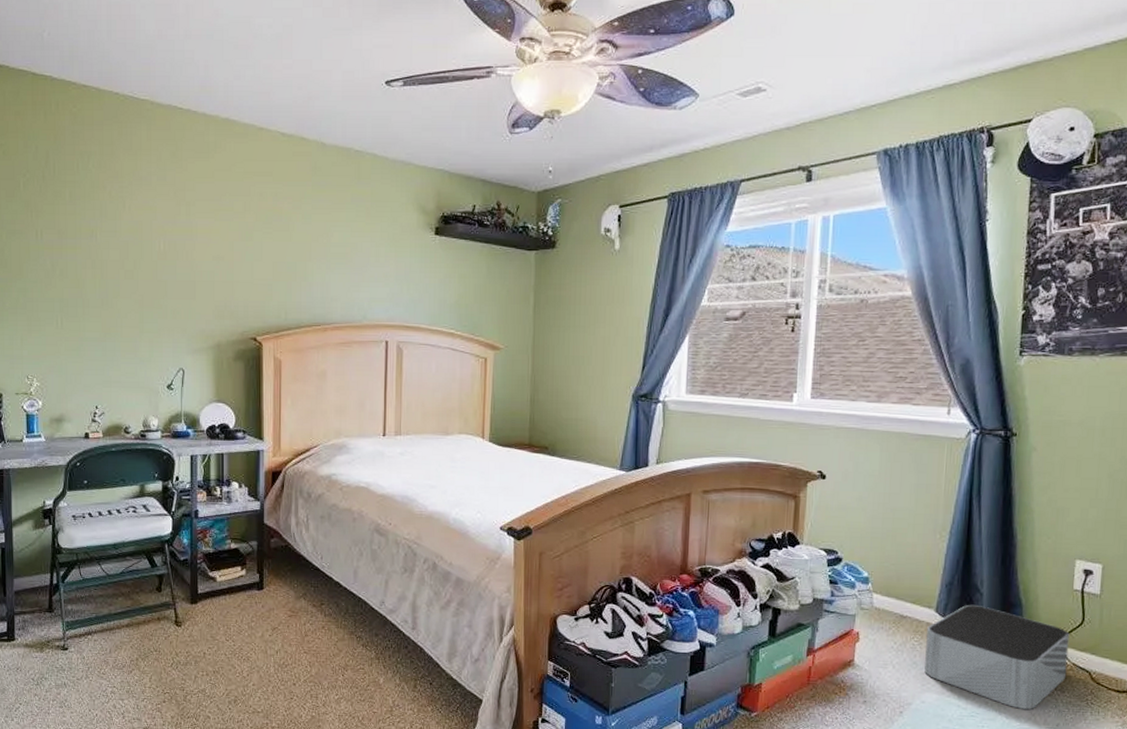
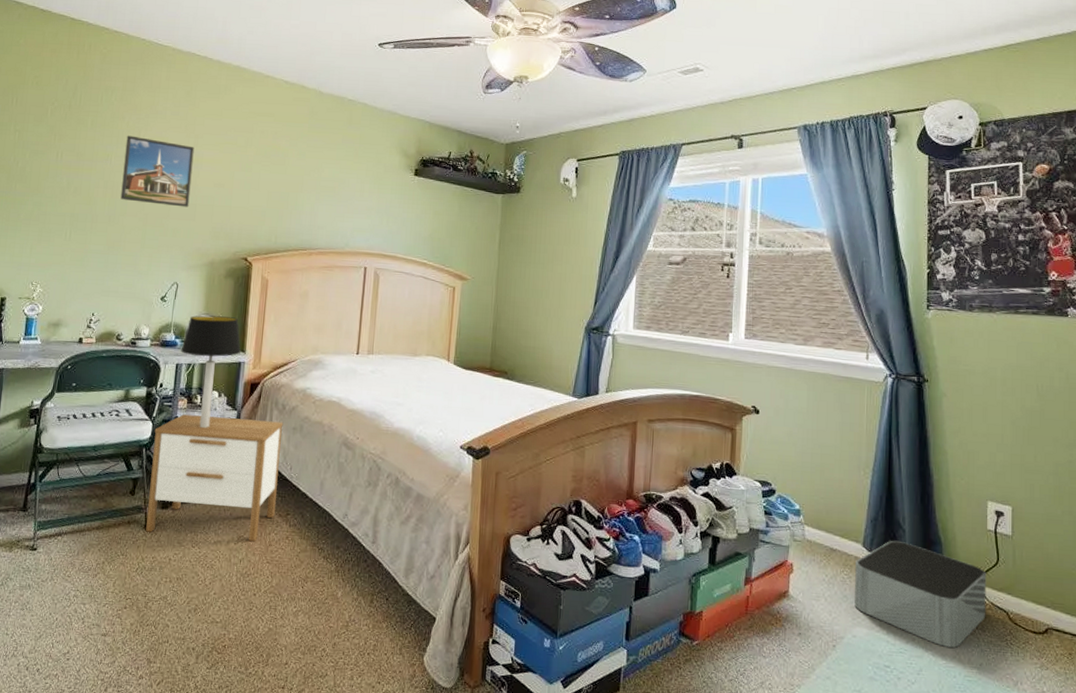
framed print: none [110,207,187,285] -> present [120,135,195,208]
nightstand: none [175,508,310,632] -> present [146,414,284,541]
table lamp: none [194,402,259,520] -> present [181,315,242,428]

